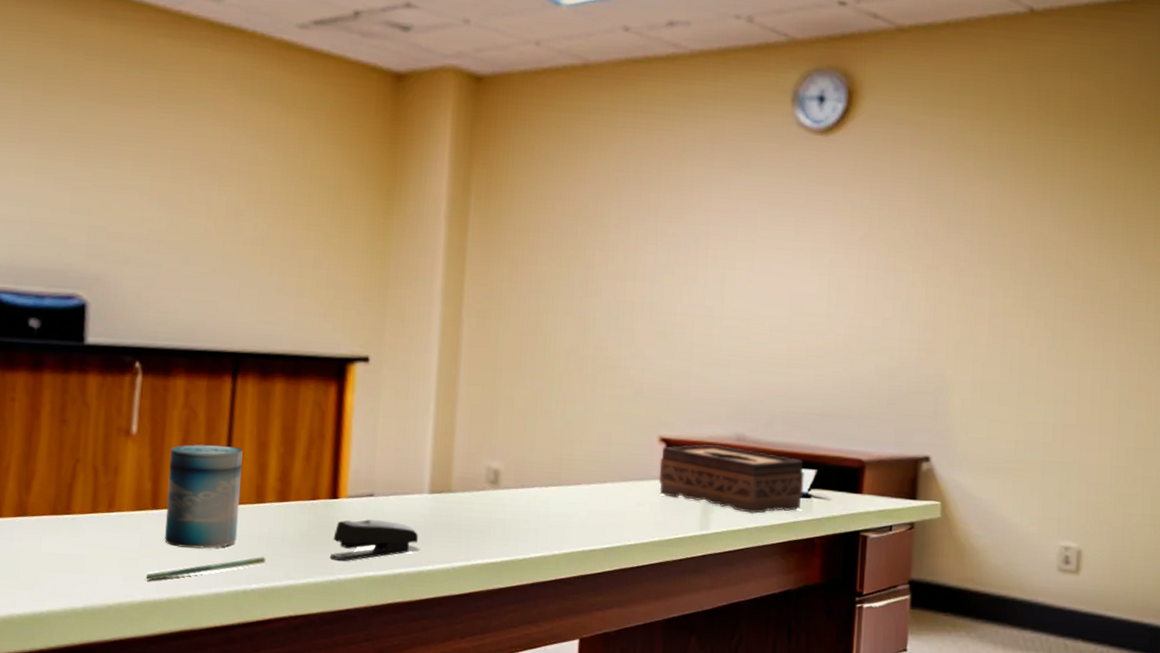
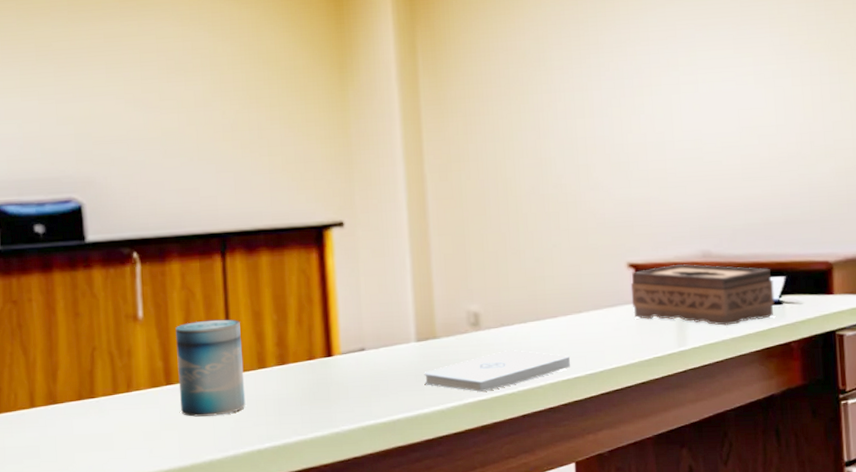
pen: present [146,557,266,581] -> none [169,417,275,450]
stapler: present [329,519,421,561] -> none [332,372,415,413]
notepad: none [432,513,588,554] -> present [424,350,570,392]

